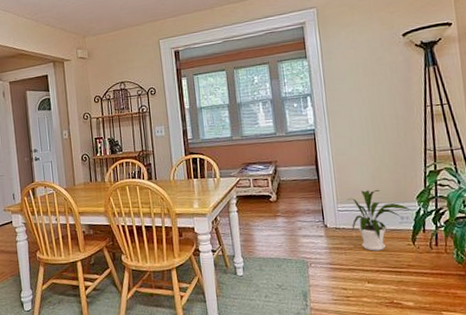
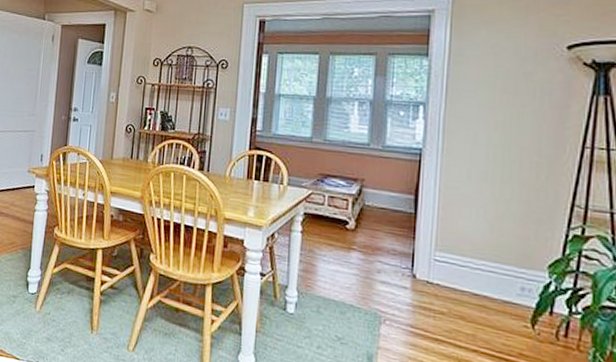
house plant: present [347,190,410,251] -> none [449,240,536,326]

